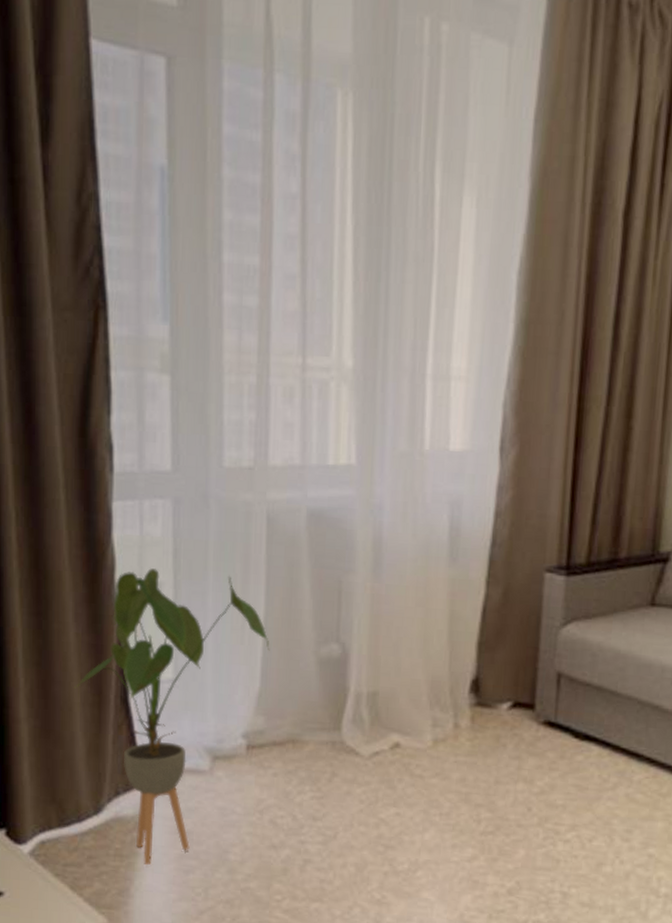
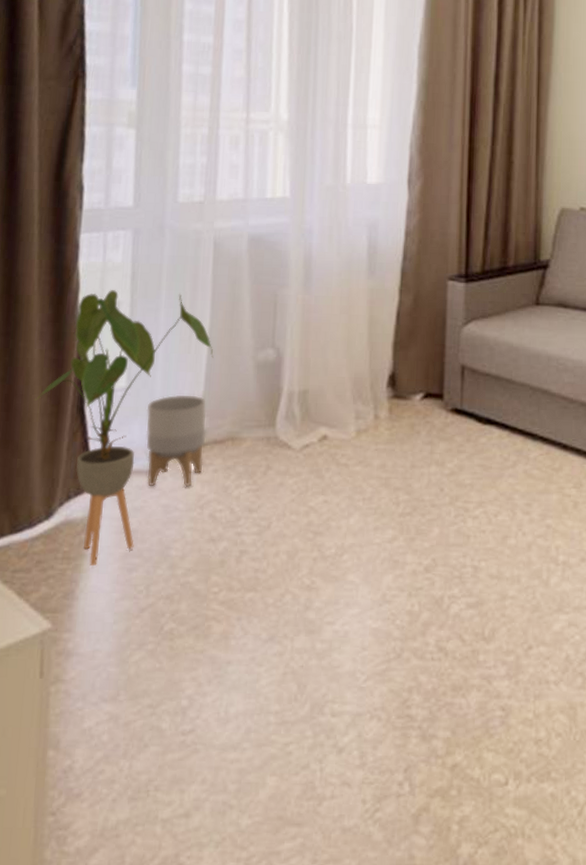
planter: none [197,690,264,790] -> present [146,395,206,487]

